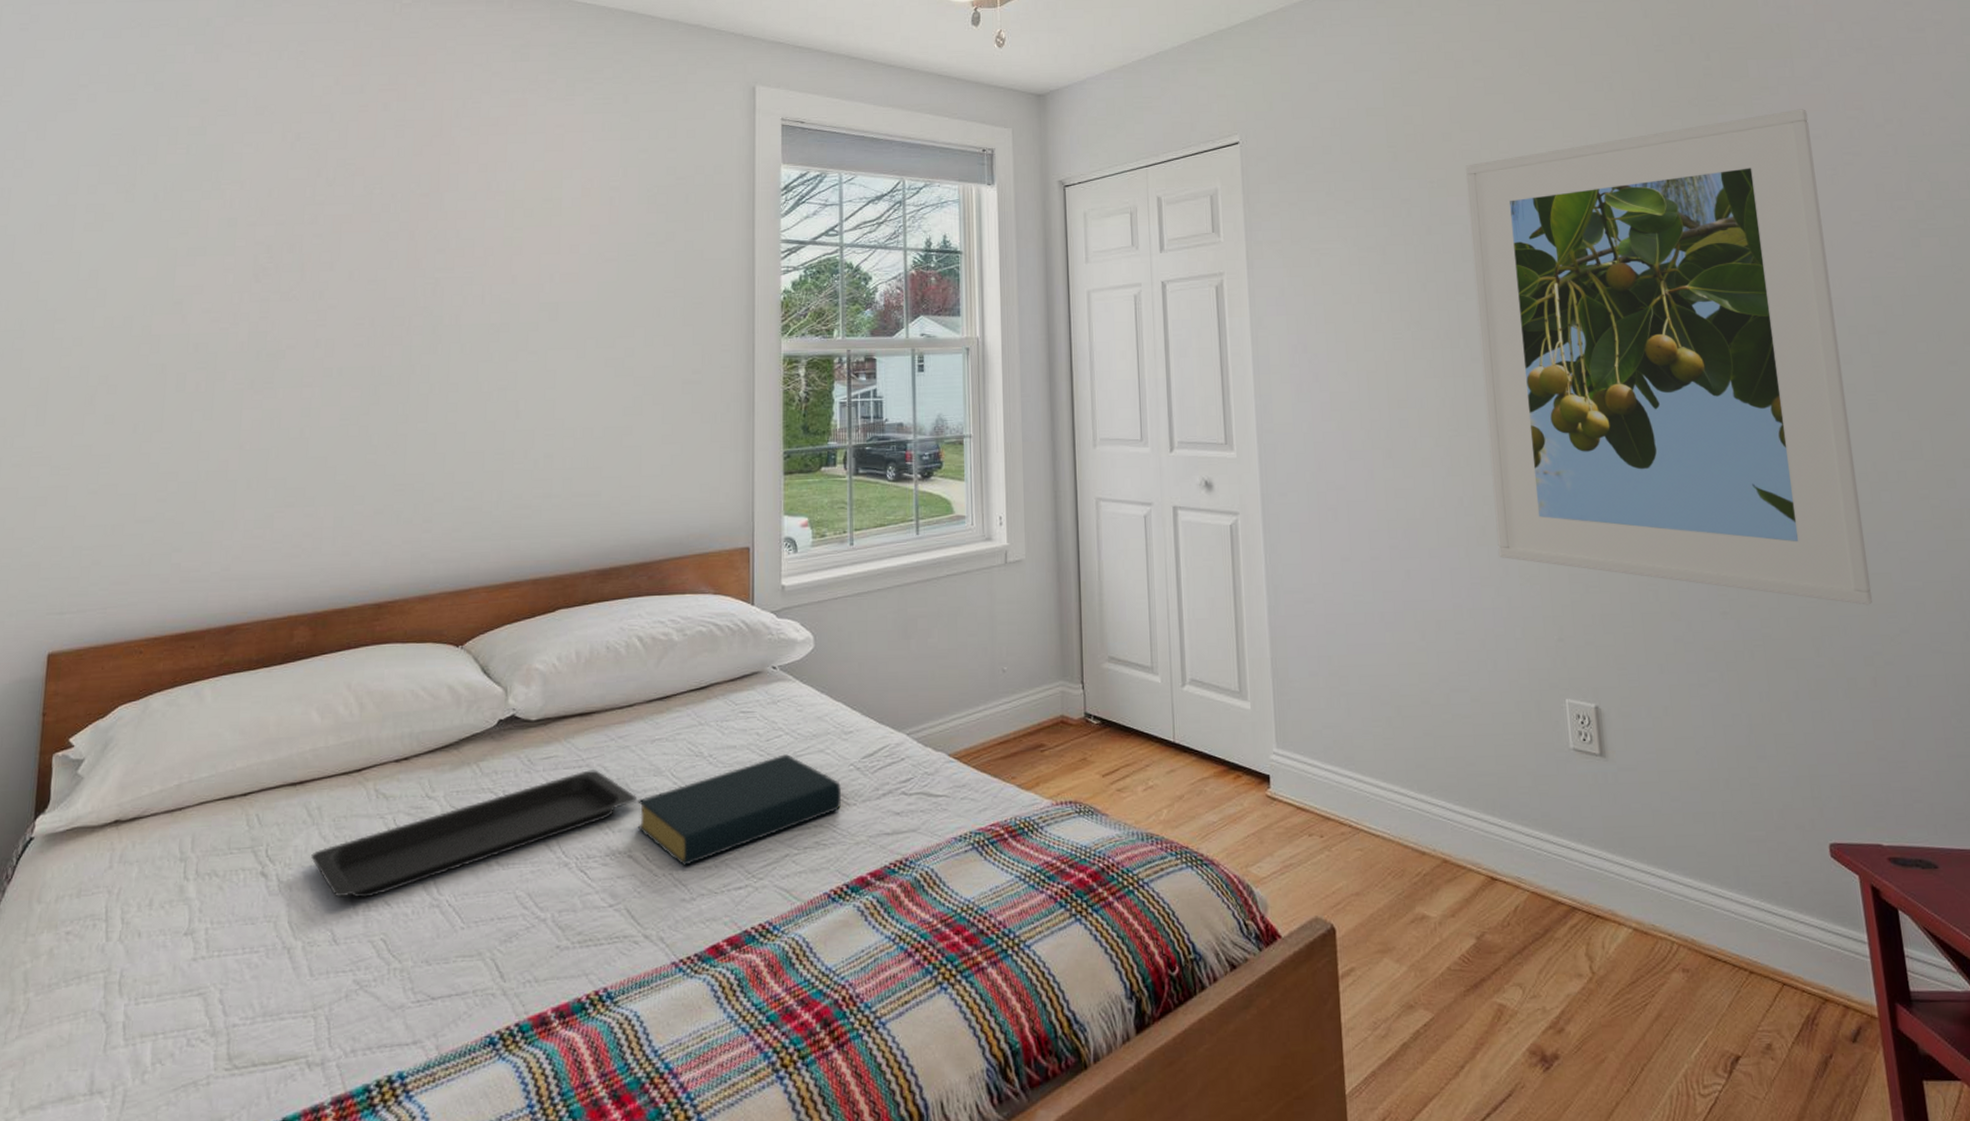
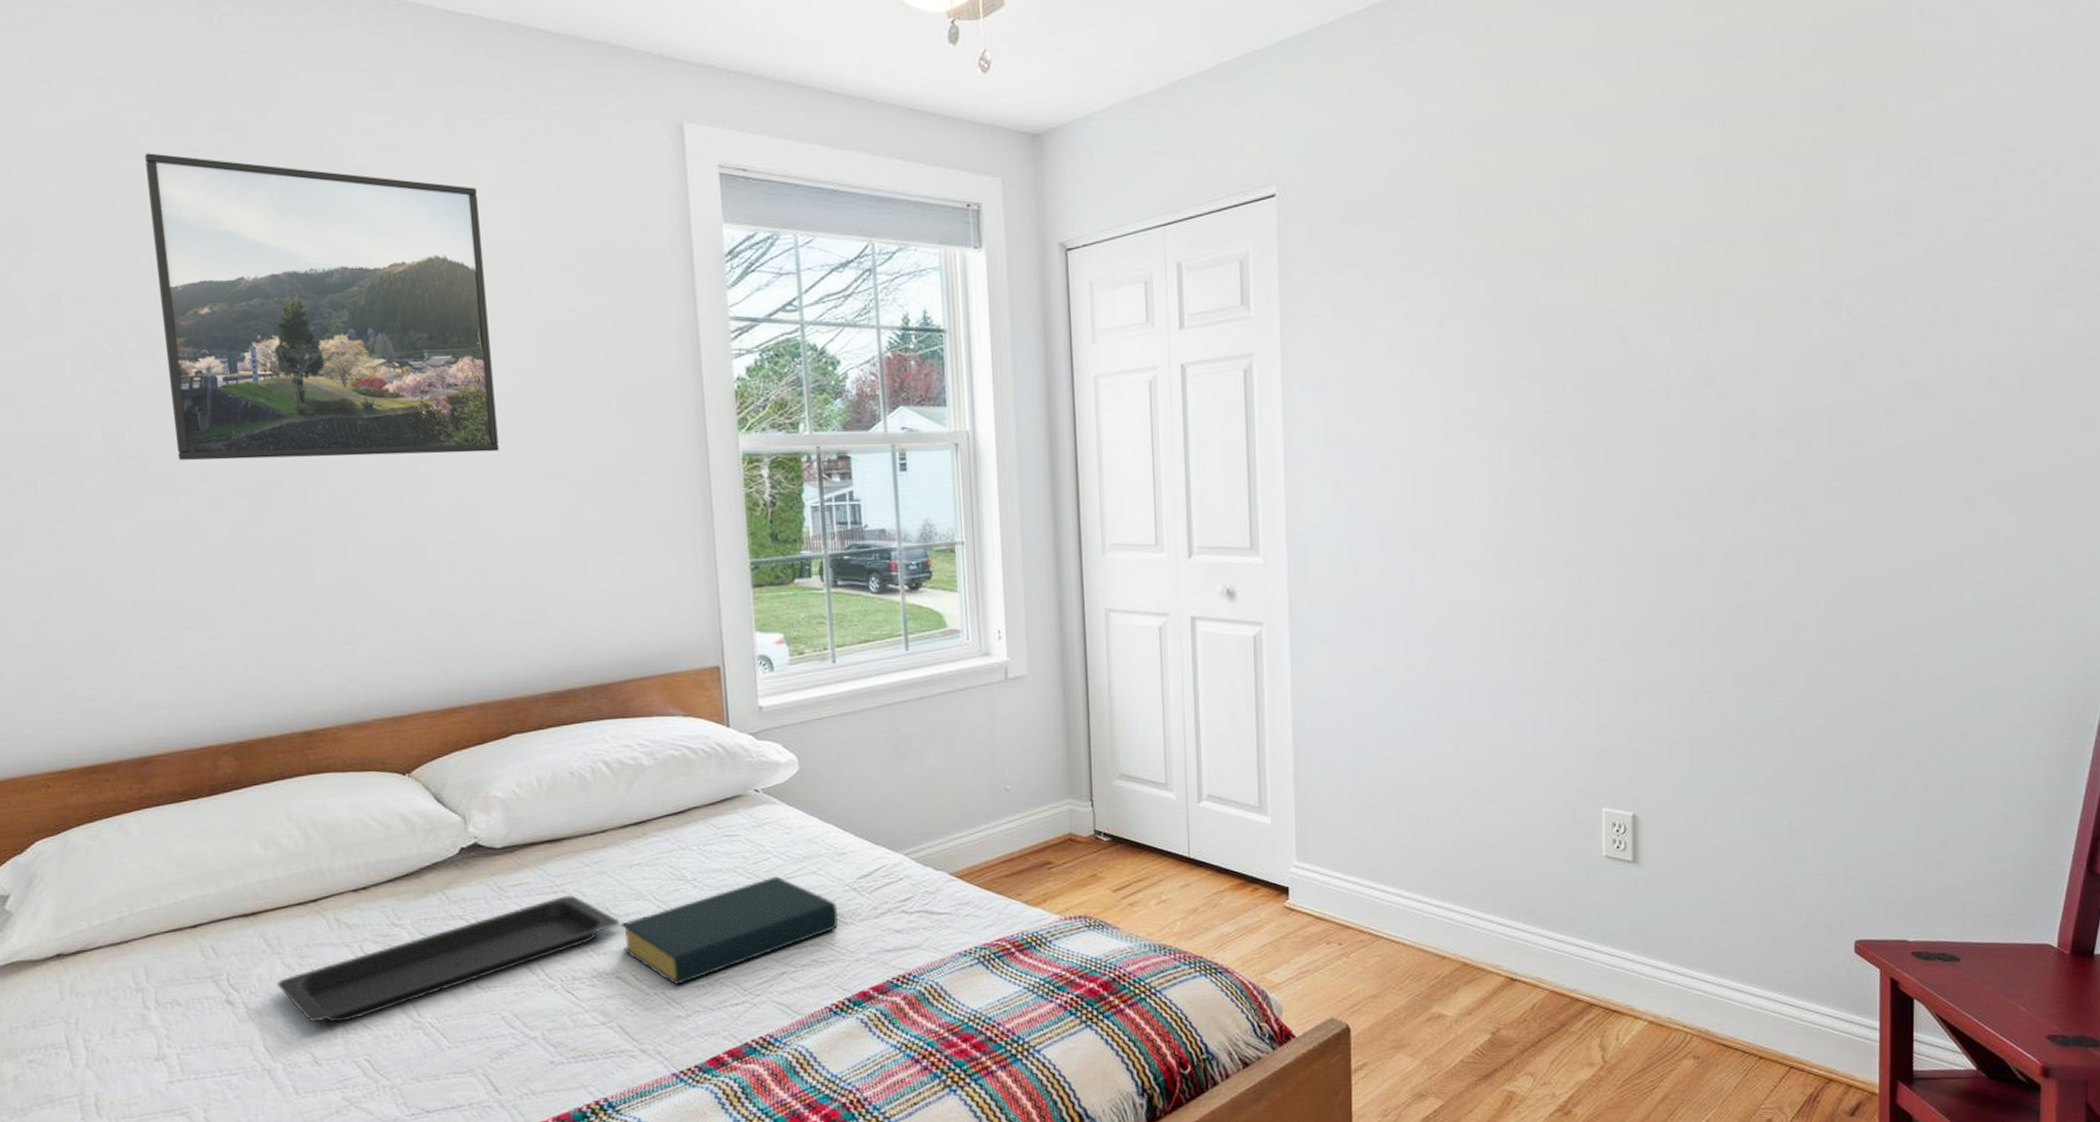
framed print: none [307,108,584,358] -> present [145,153,499,461]
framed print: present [1465,109,1873,605] -> none [1541,152,1950,710]

